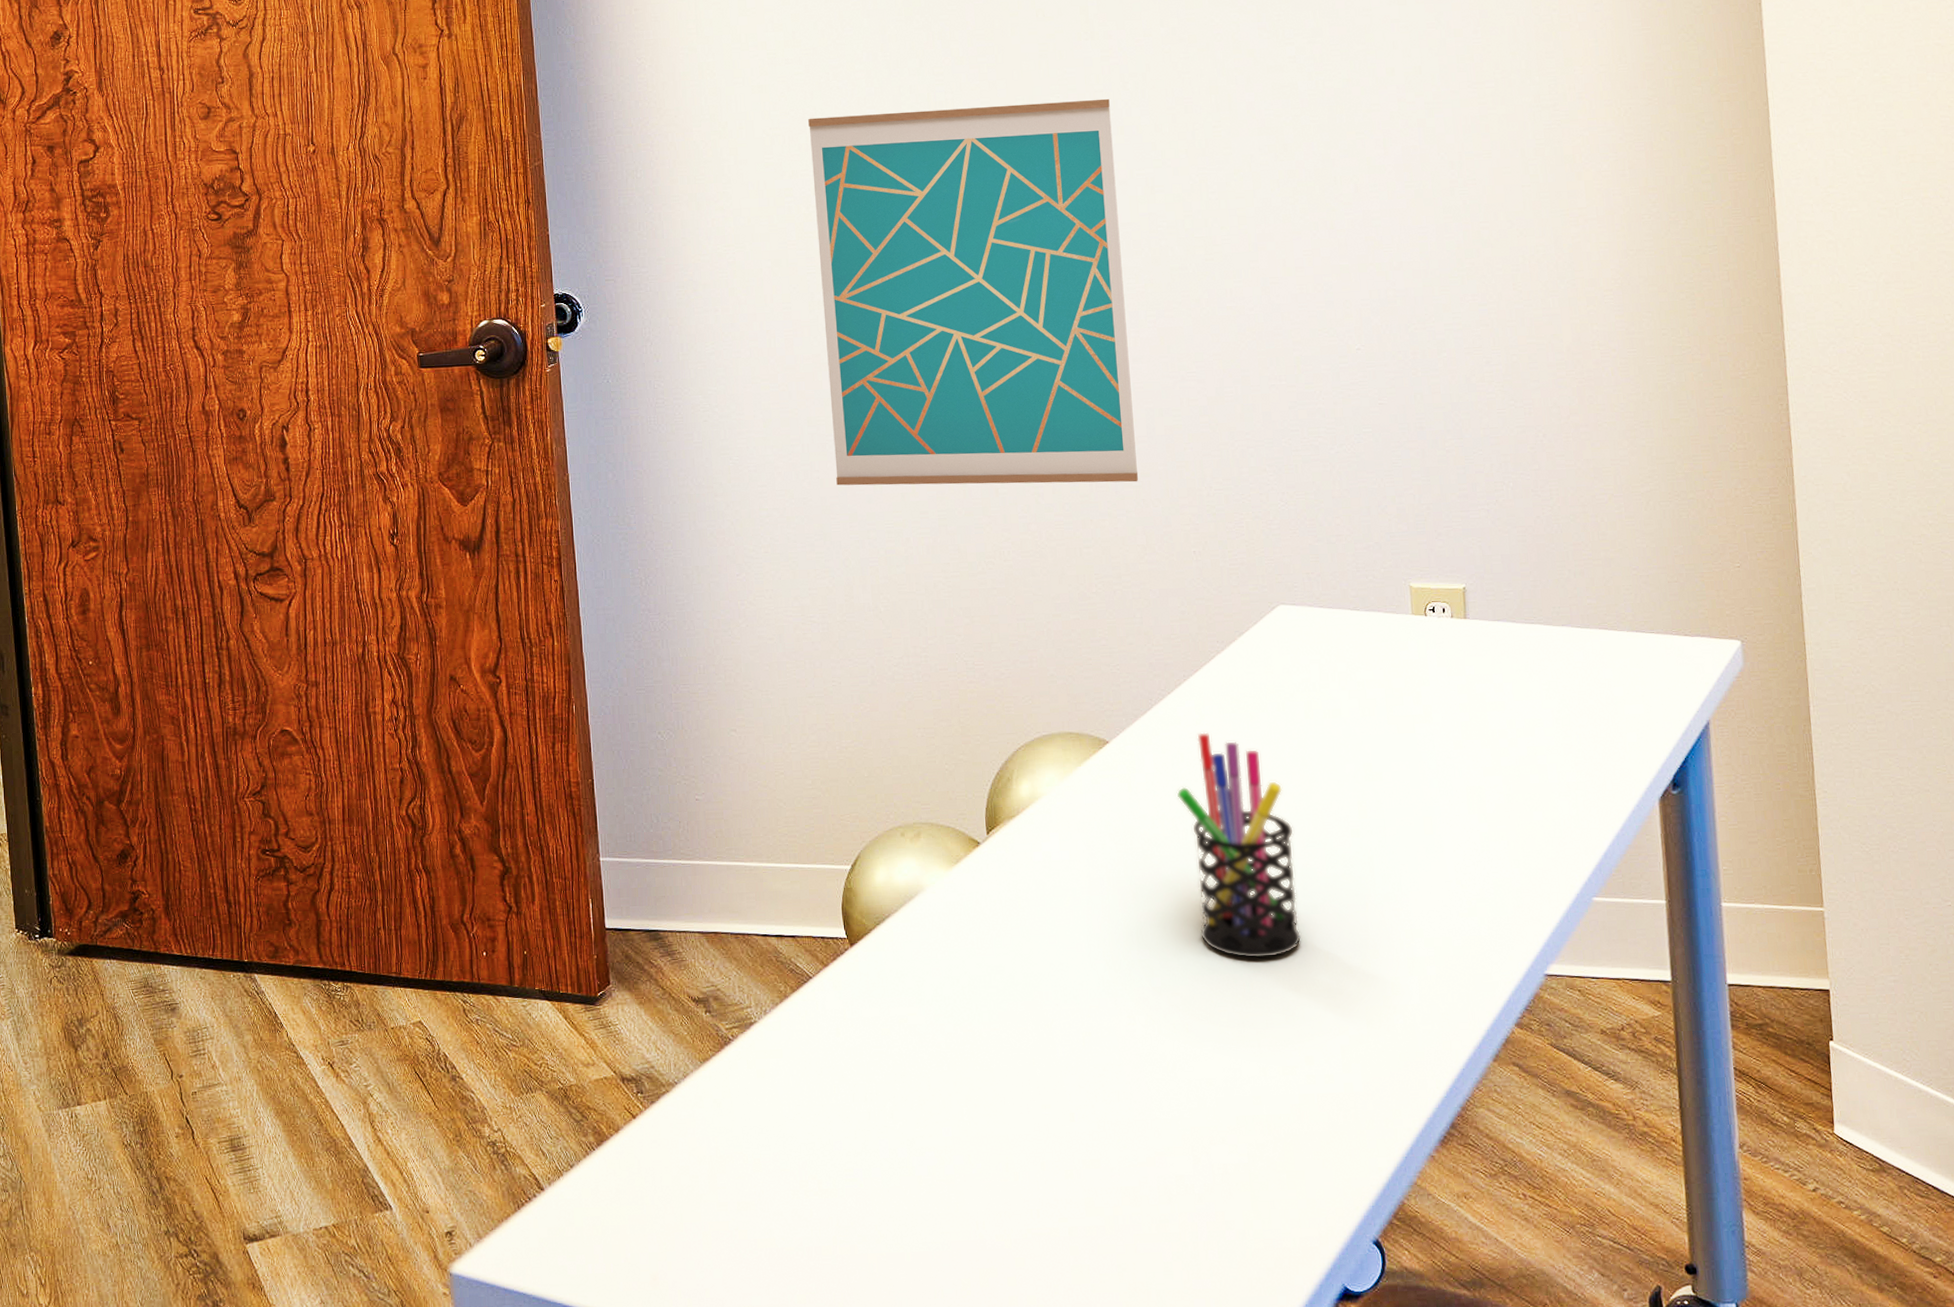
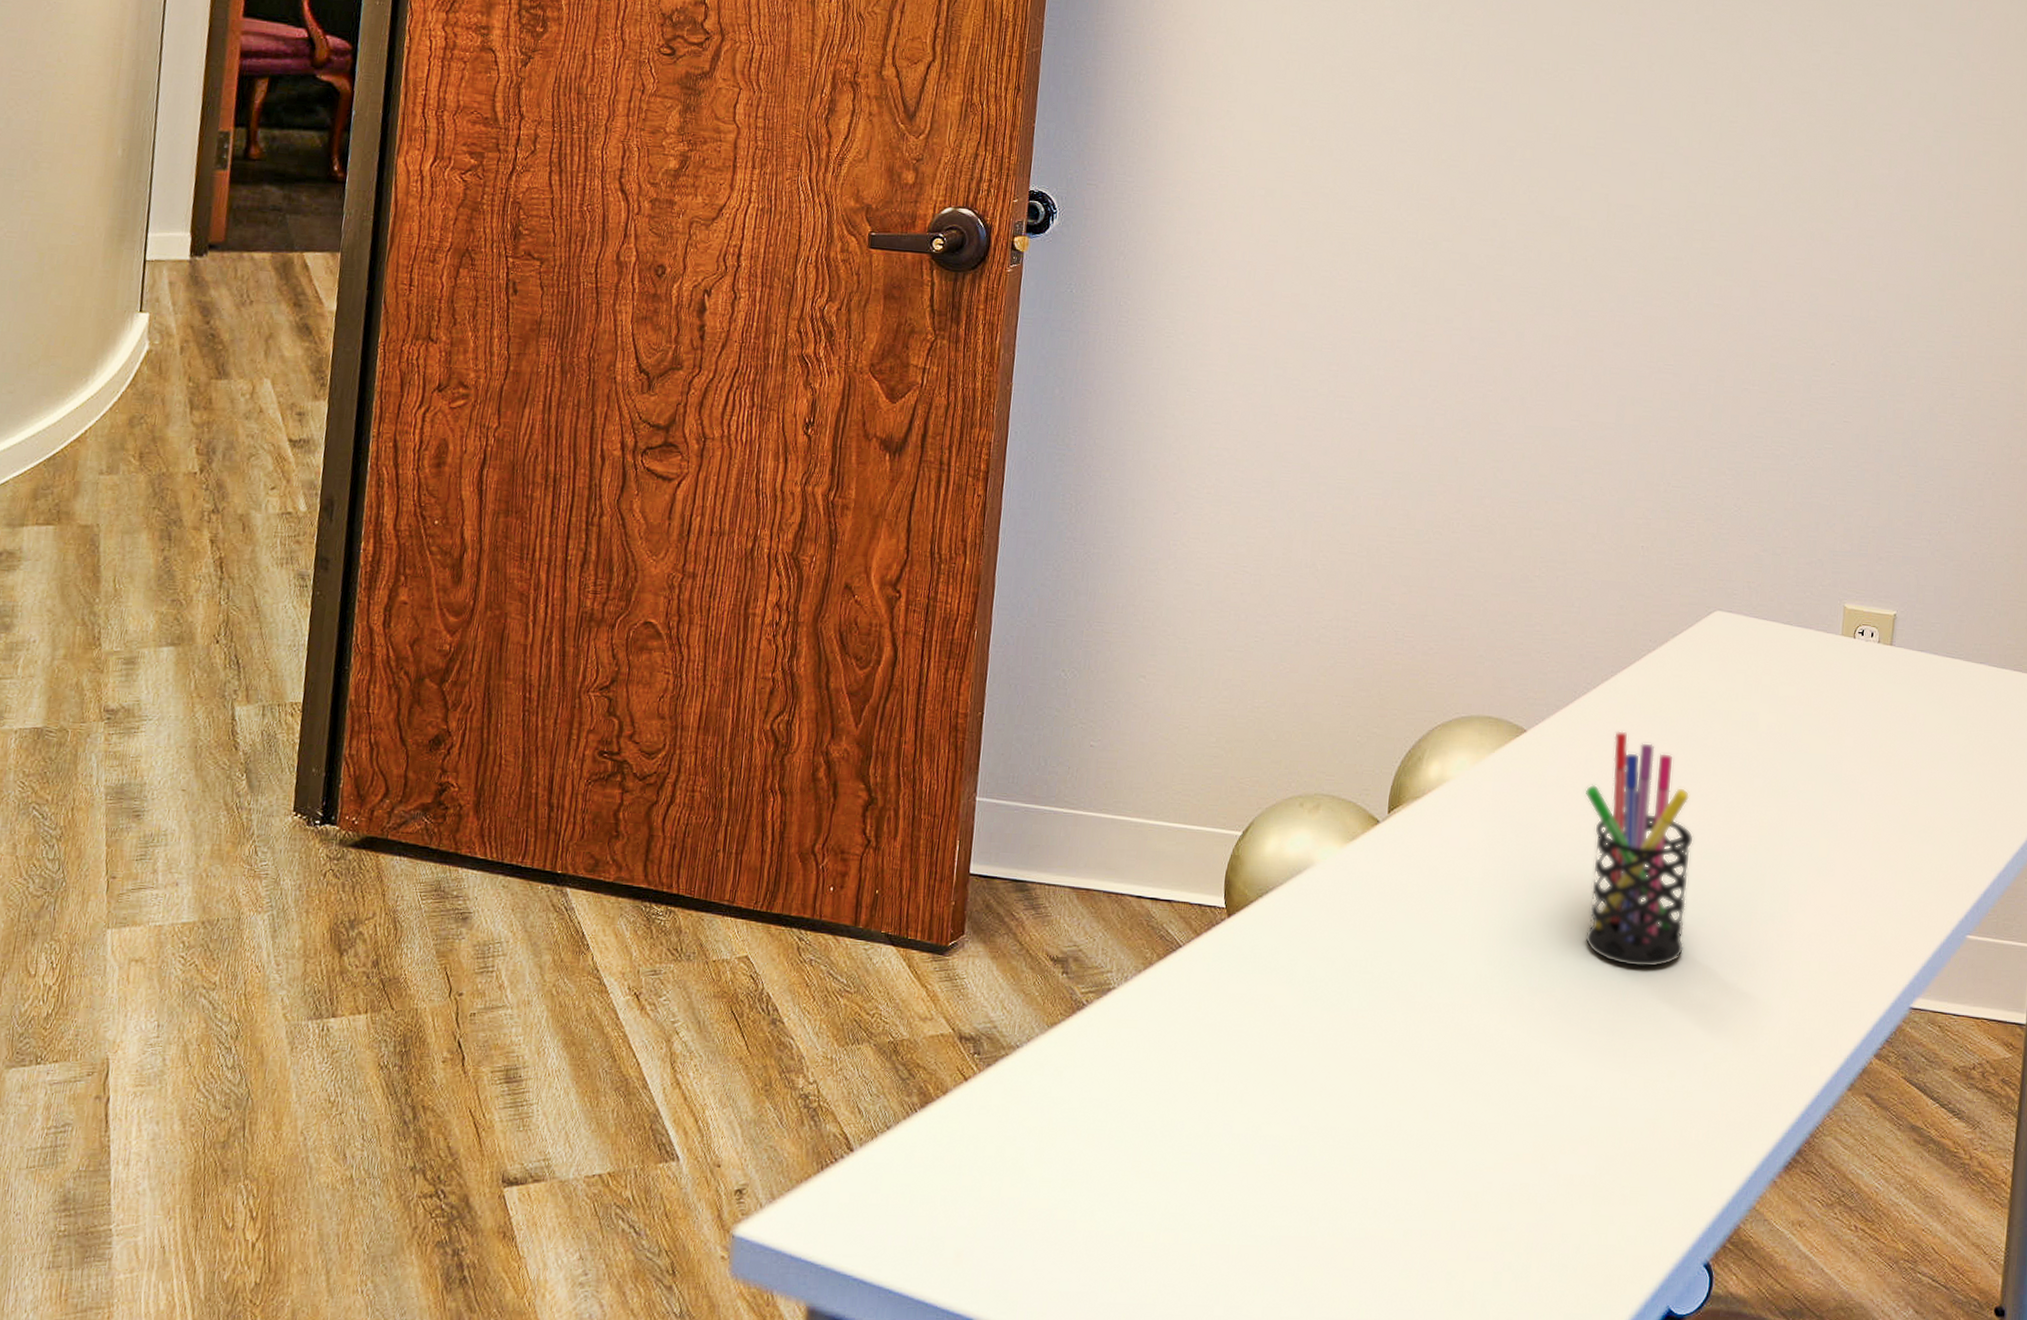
wall art: present [808,98,1138,486] -> none [1294,48,1634,469]

